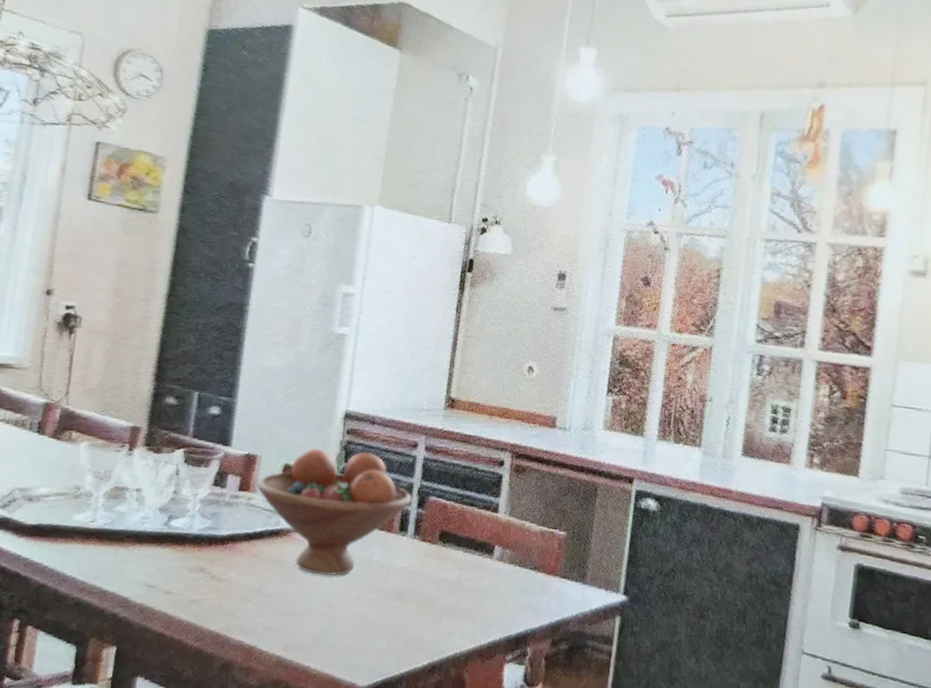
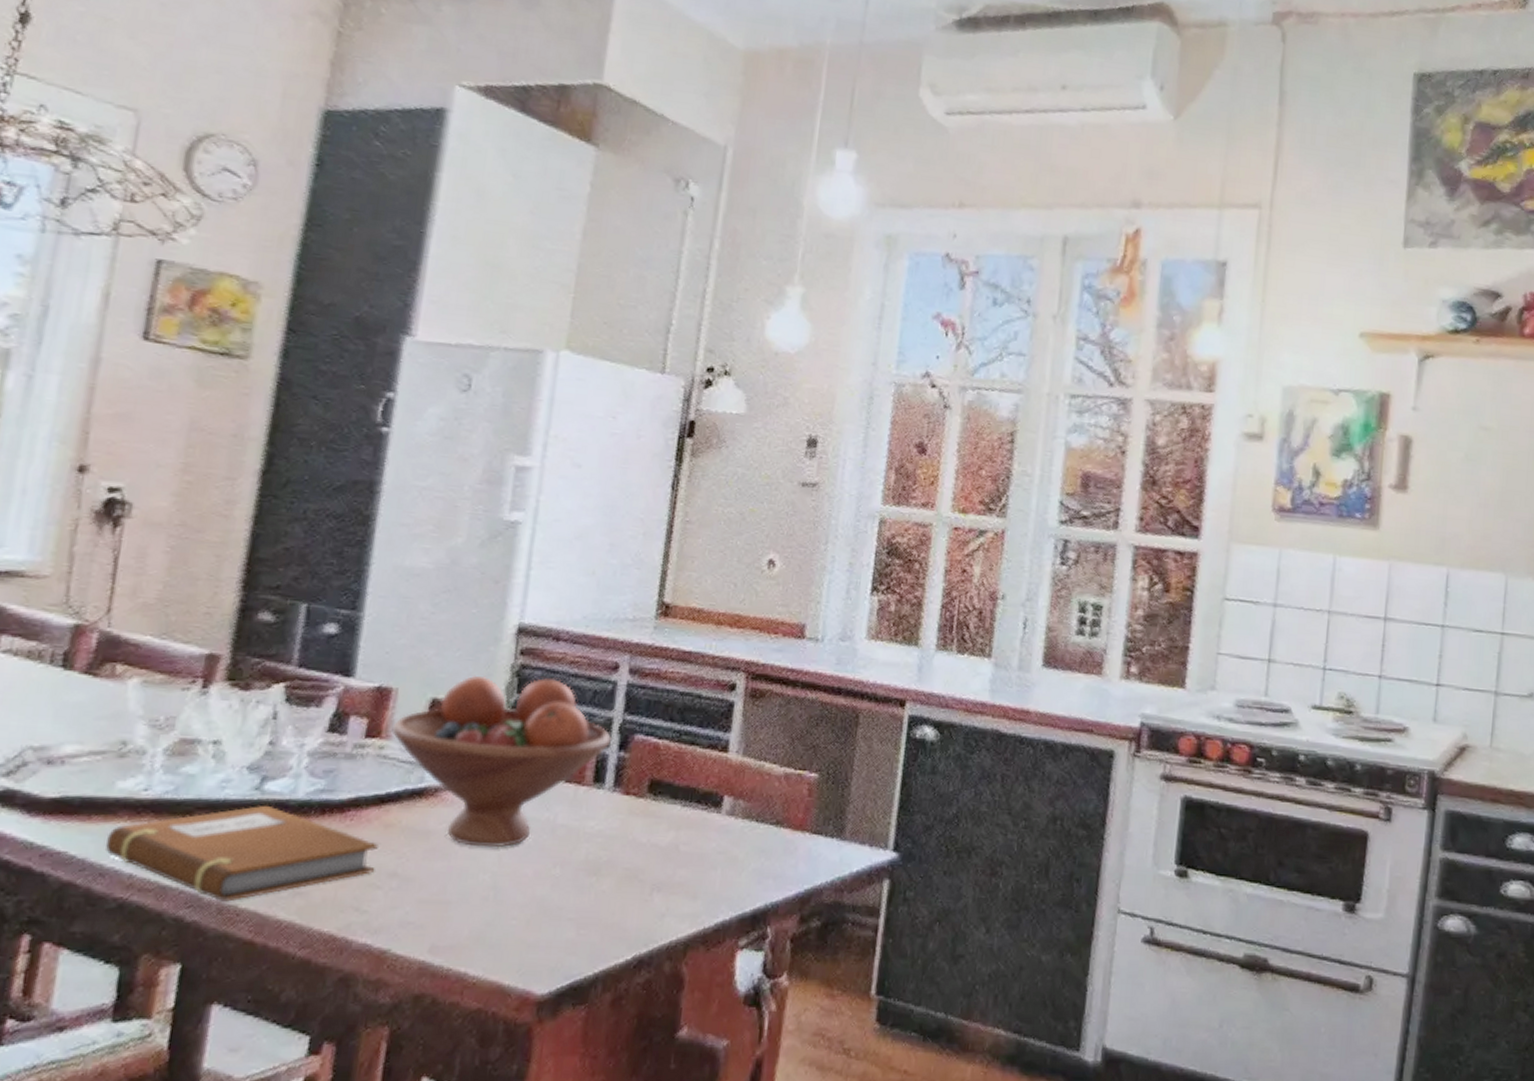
notebook: none [66,536,248,605] -> present [105,805,378,902]

